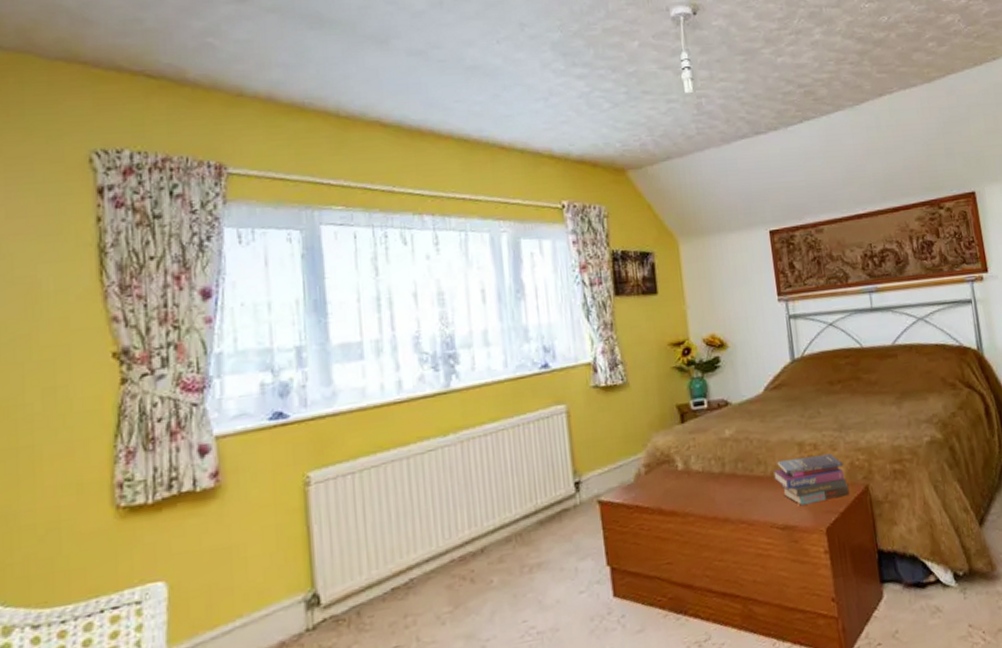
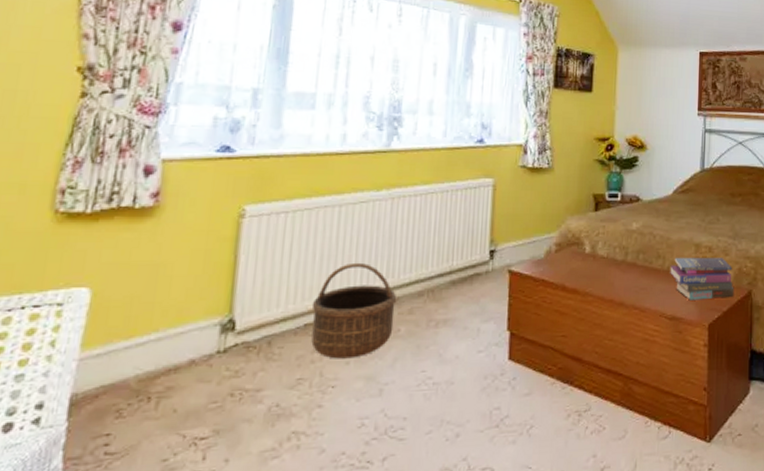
basket: none [395,515,485,621] -> present [311,262,397,359]

